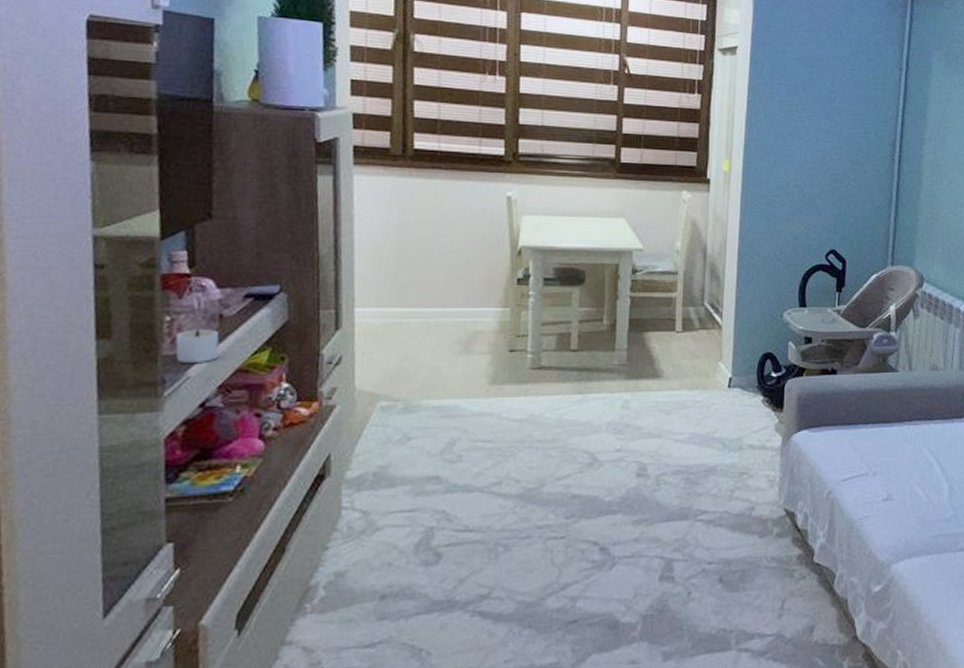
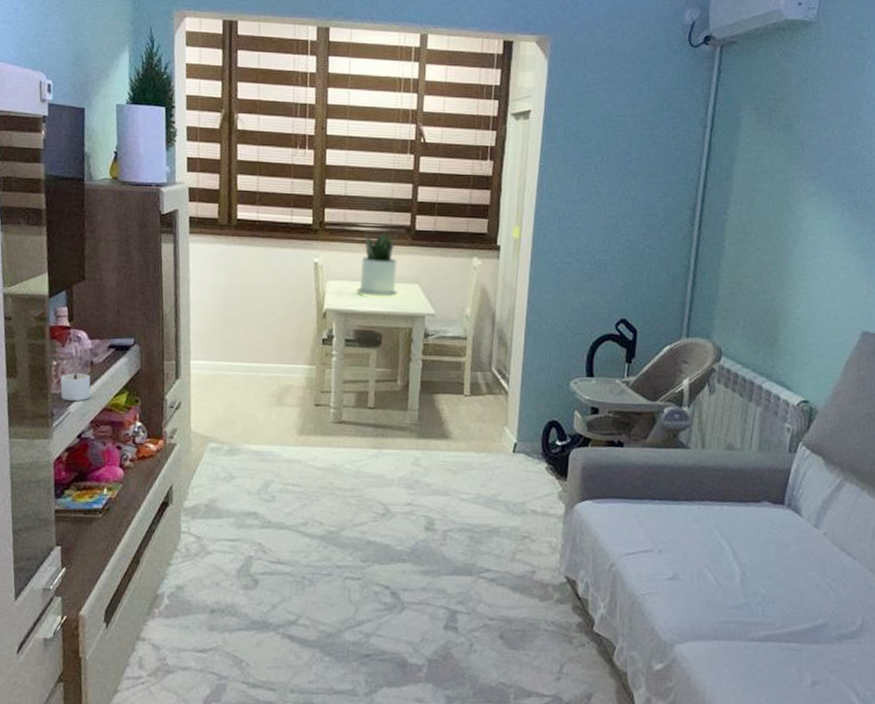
planter: none [556,164,603,234] -> present [356,232,398,298]

